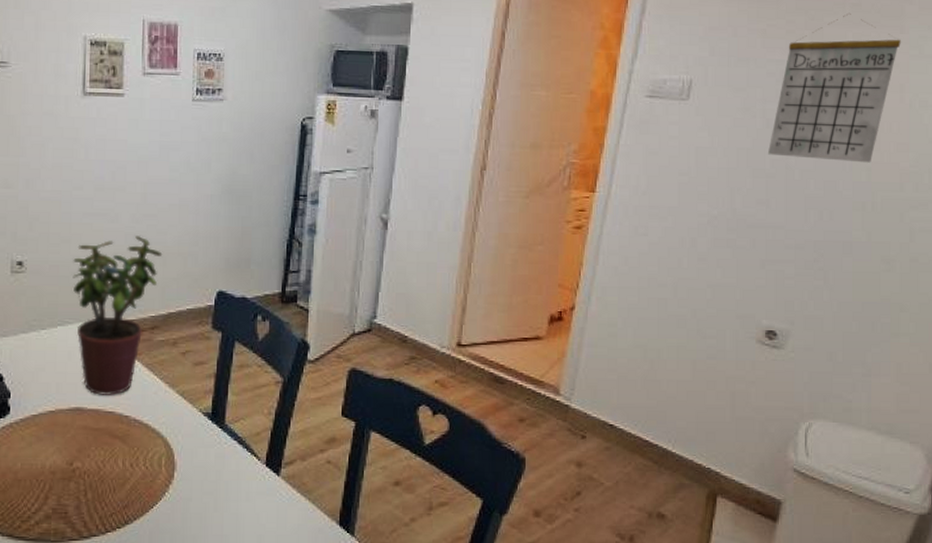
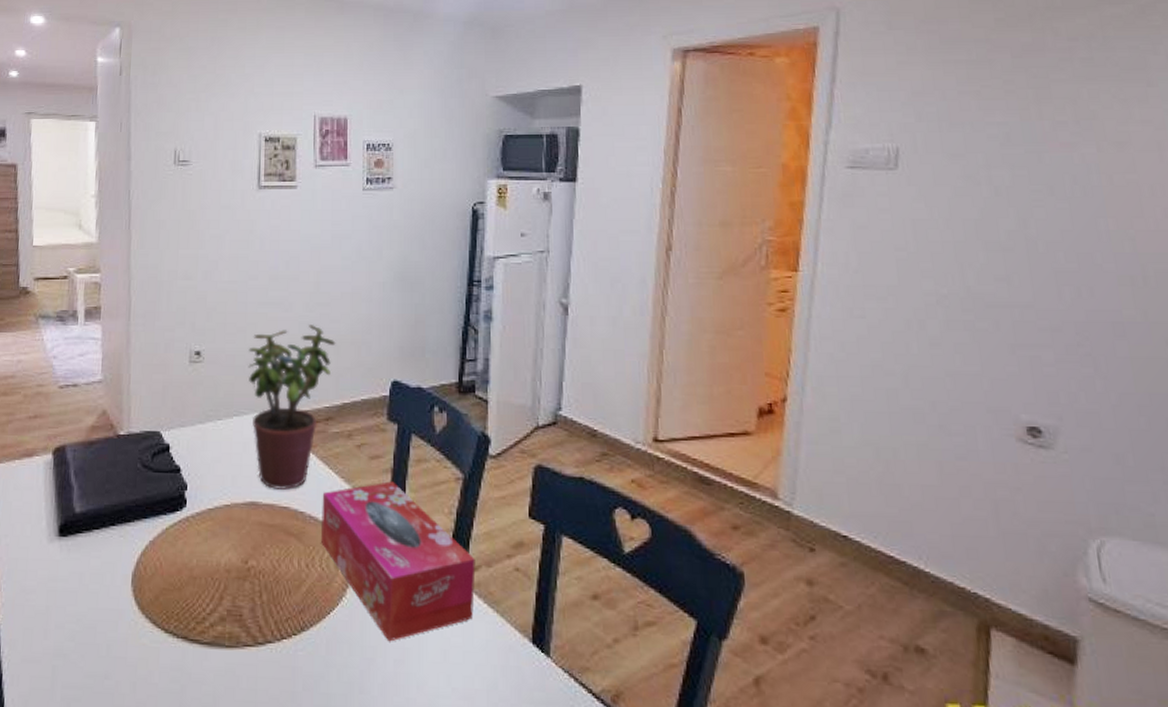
tissue box: none [146,386,291,530] -> present [321,481,476,642]
calendar: present [767,12,901,163] -> none [1000,67,1150,231]

